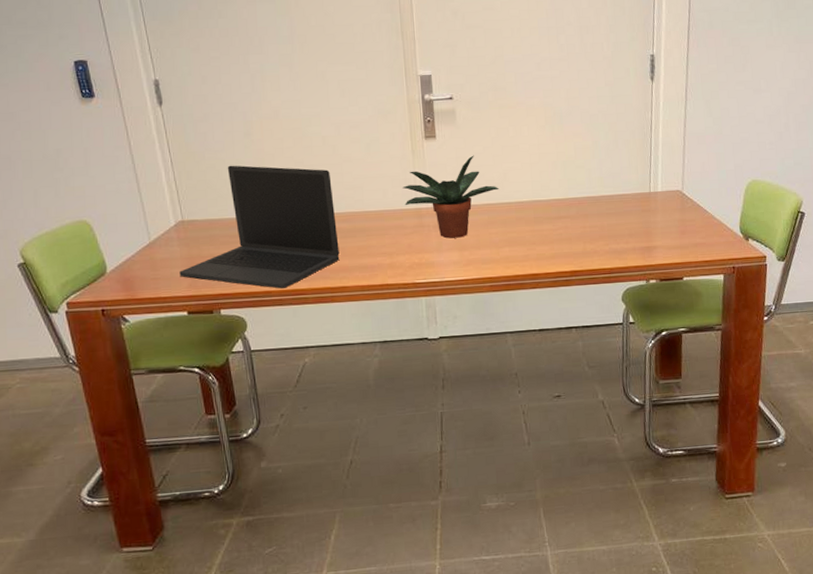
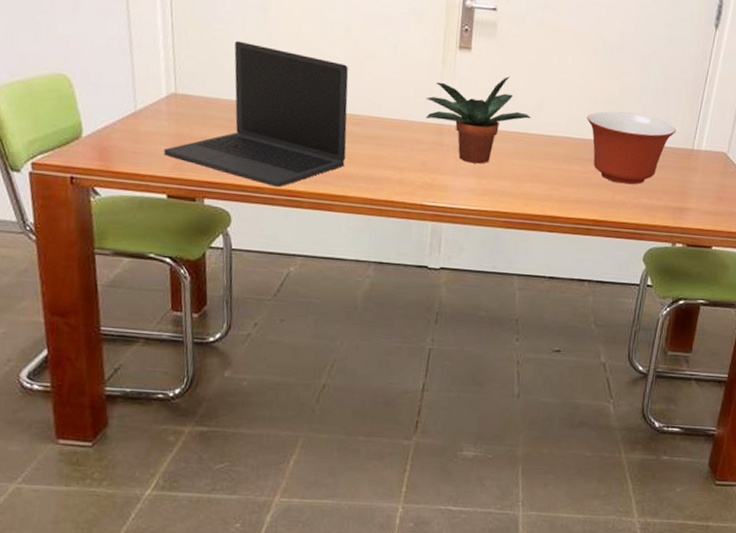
mixing bowl: none [549,169,632,234] -> present [587,111,677,185]

